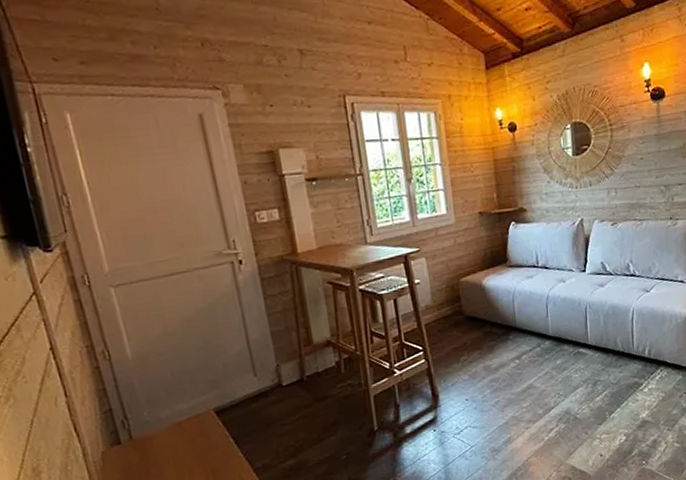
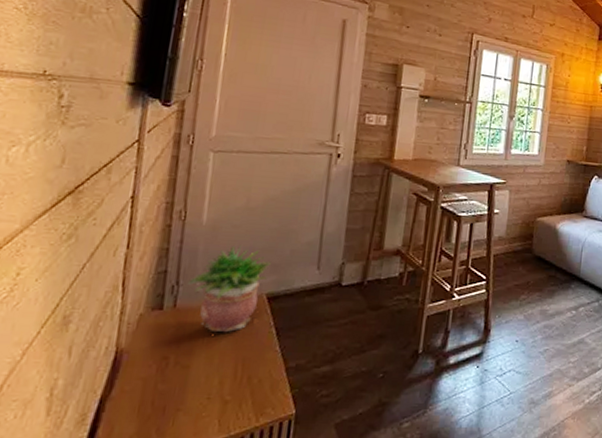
potted plant: none [135,371,209,453] -> present [188,246,271,333]

